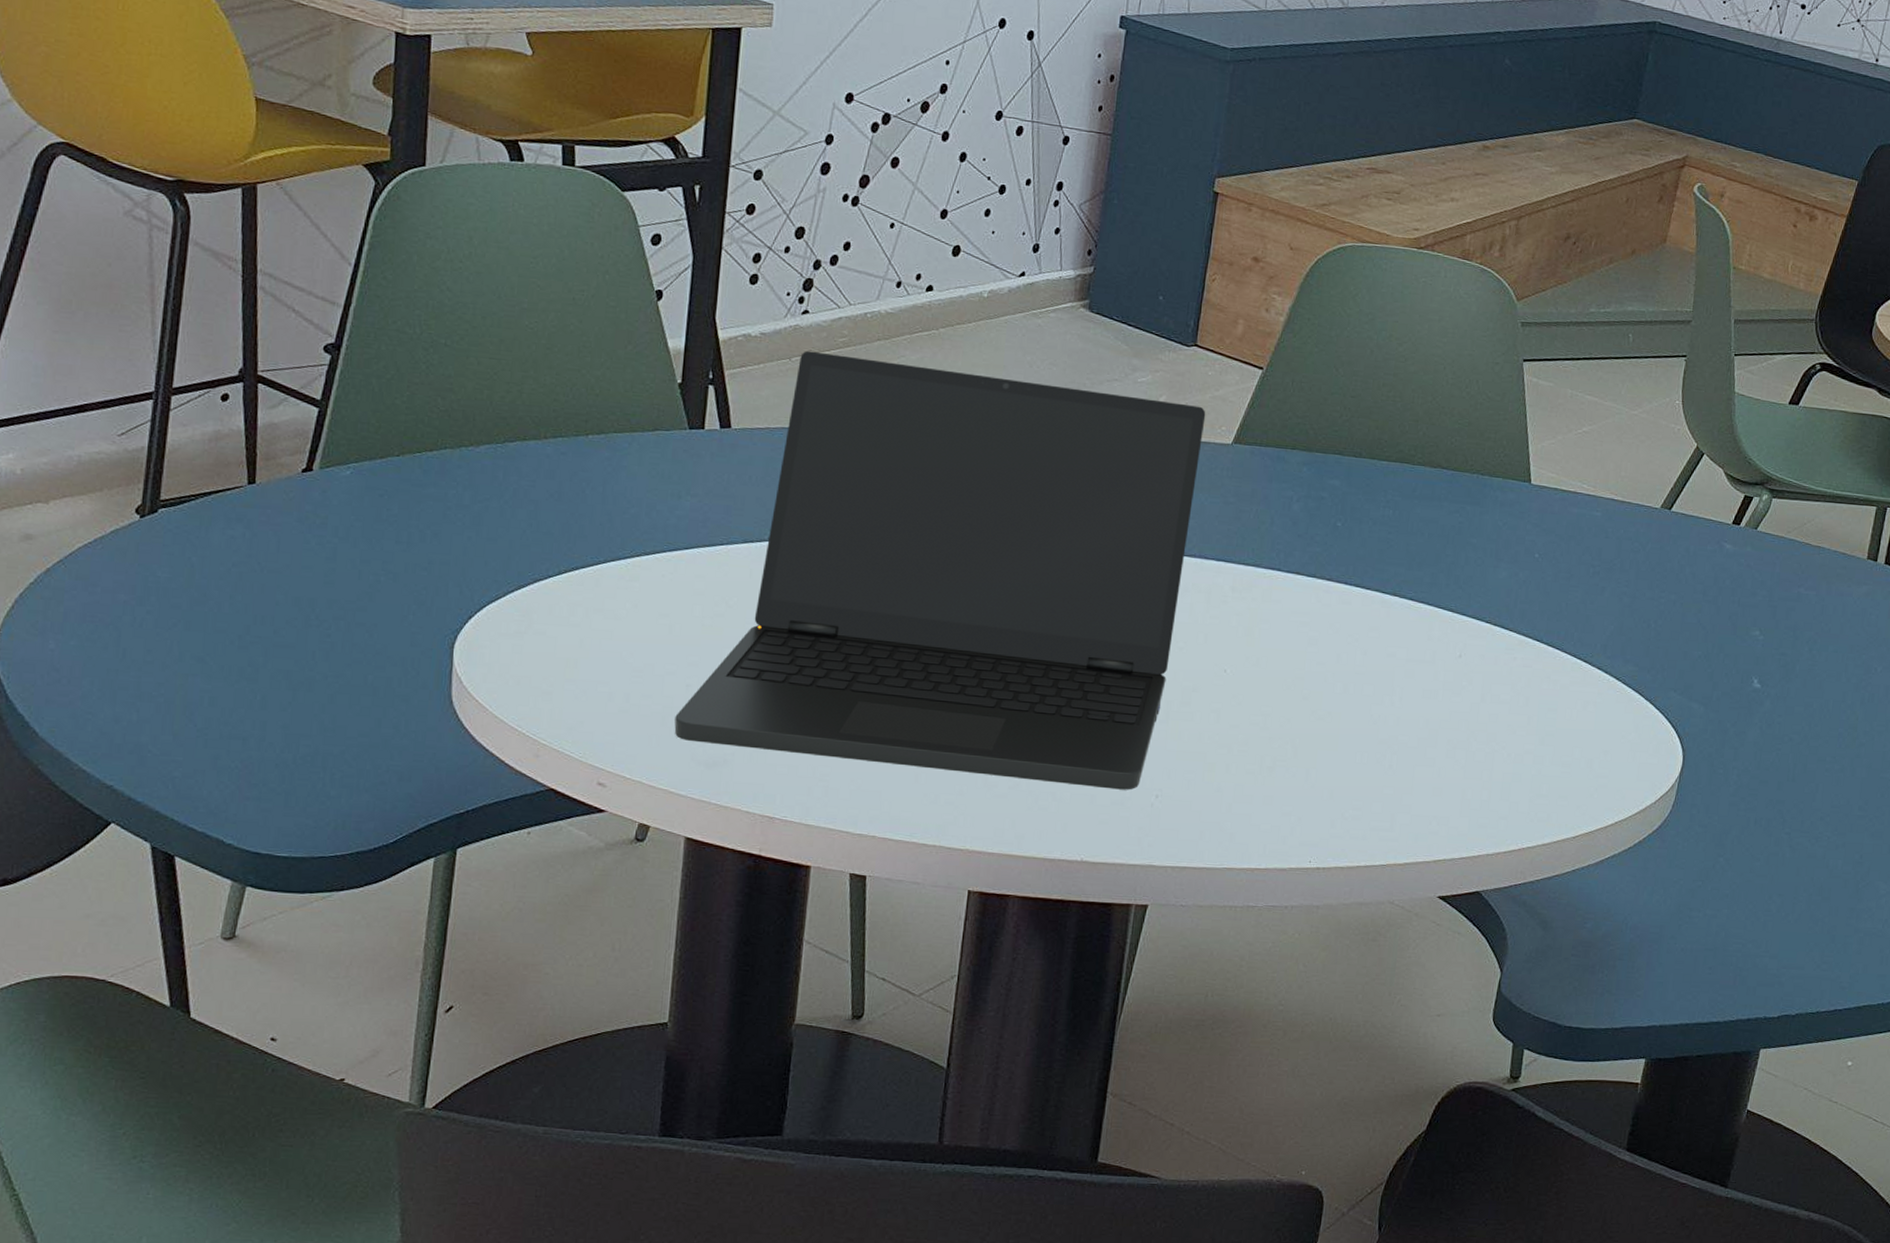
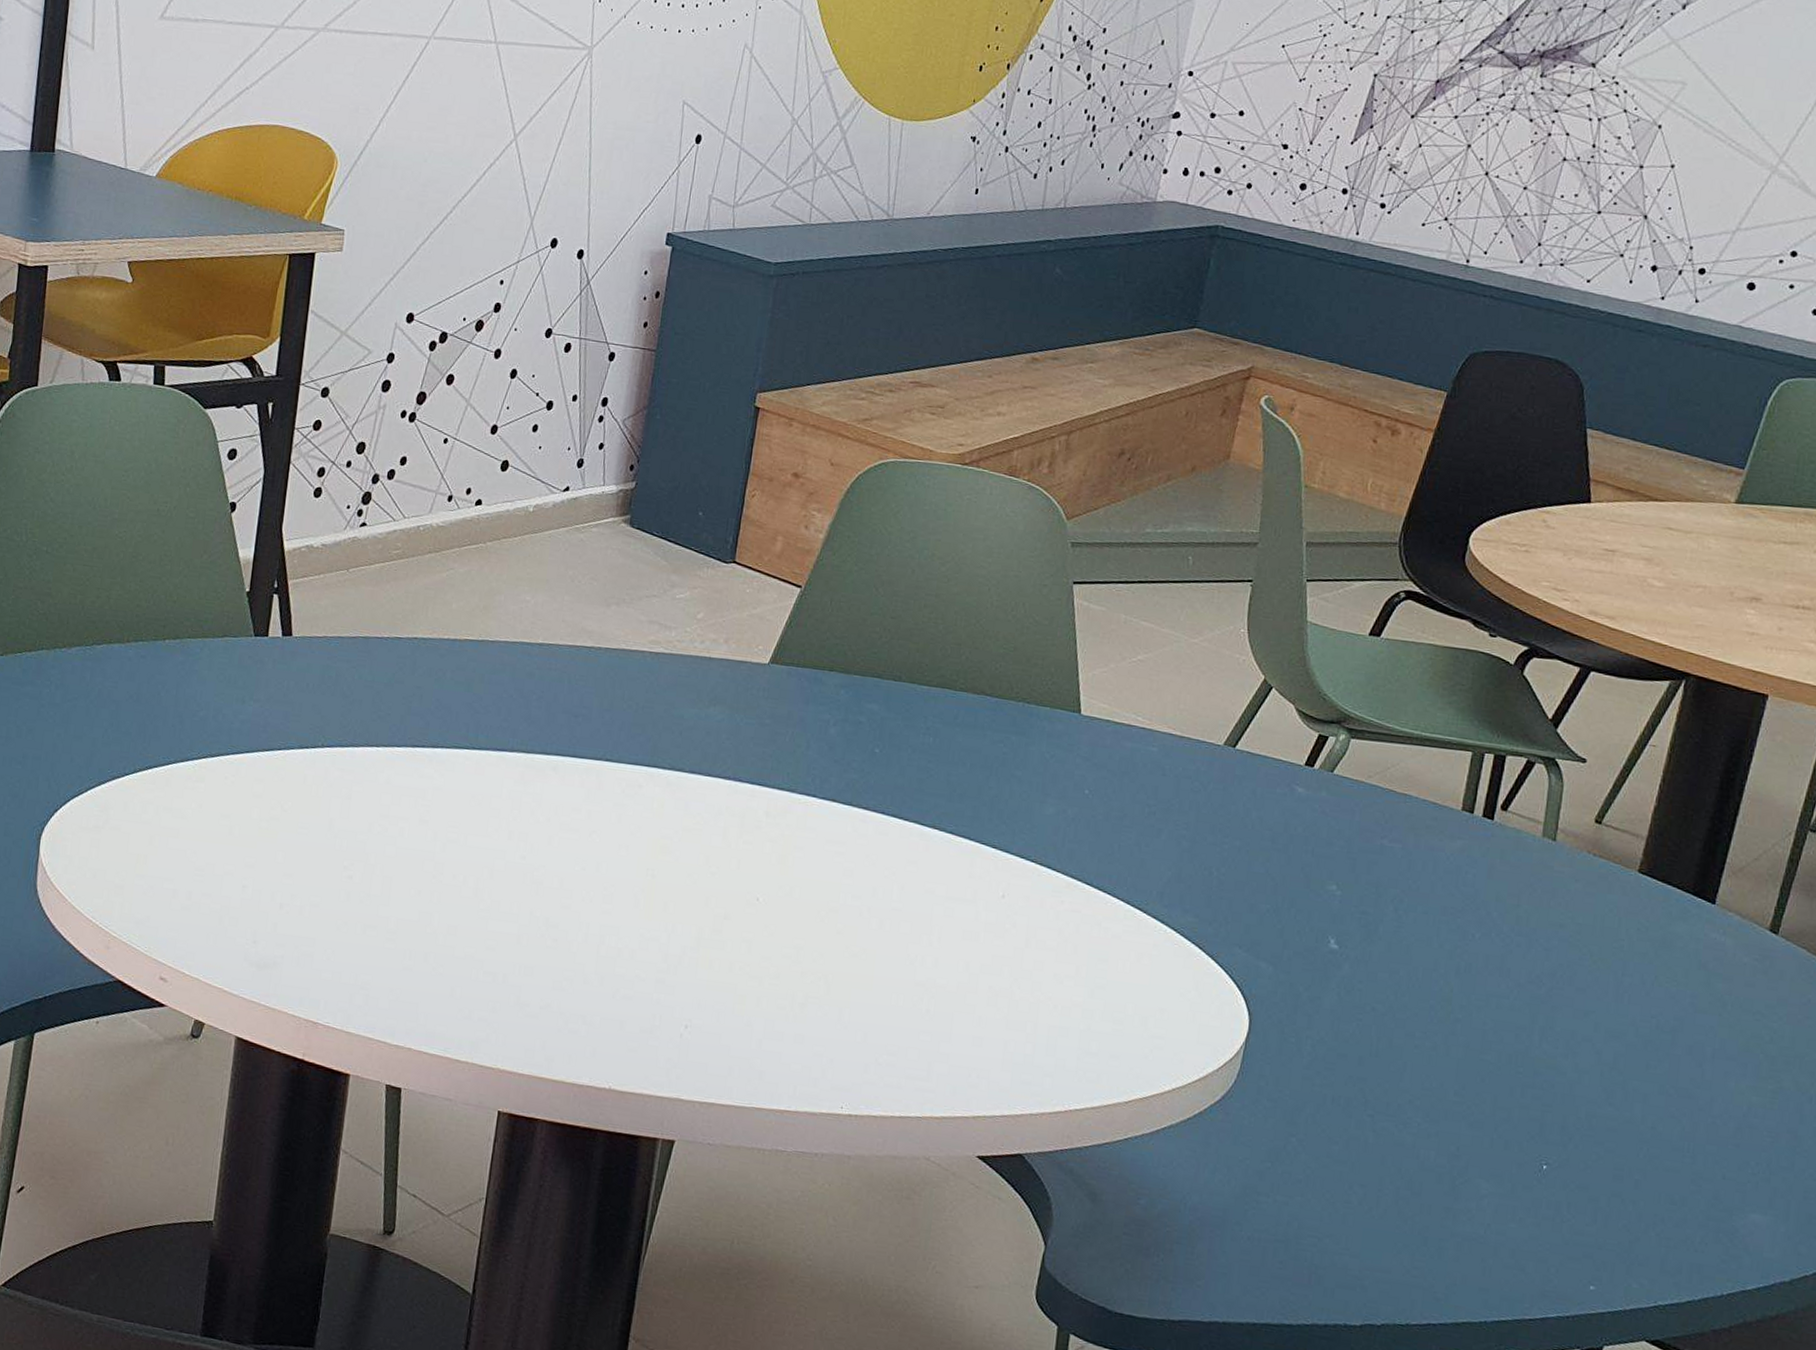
laptop: present [674,350,1206,790] -> none [230,562,743,1019]

